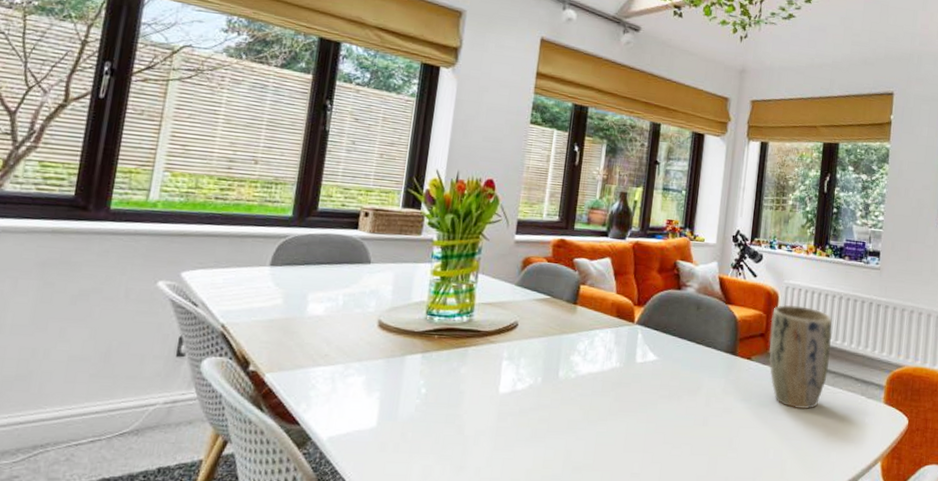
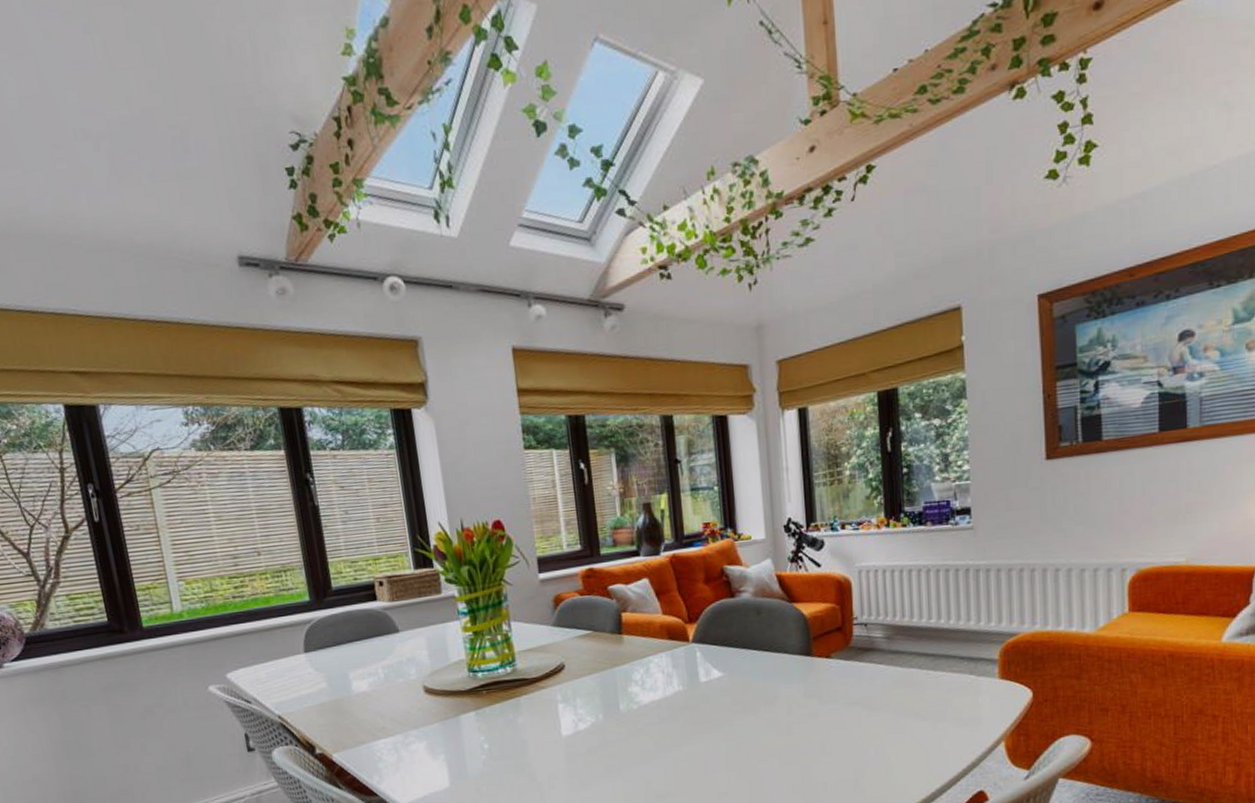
plant pot: present [769,304,833,410] -> none [846,588,925,701]

